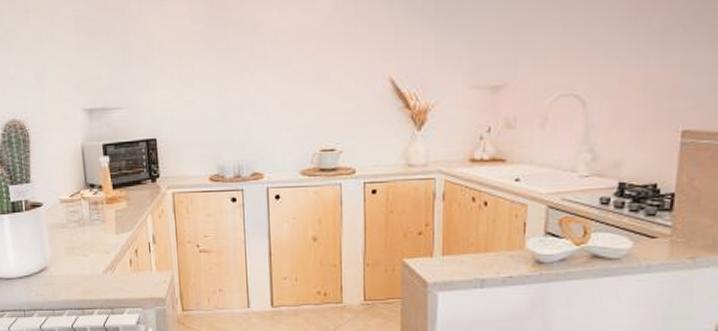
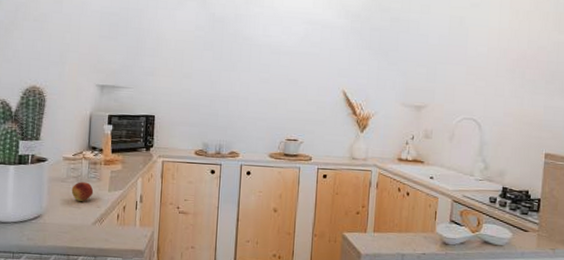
fruit: none [74,226,100,249] -> present [71,182,94,202]

